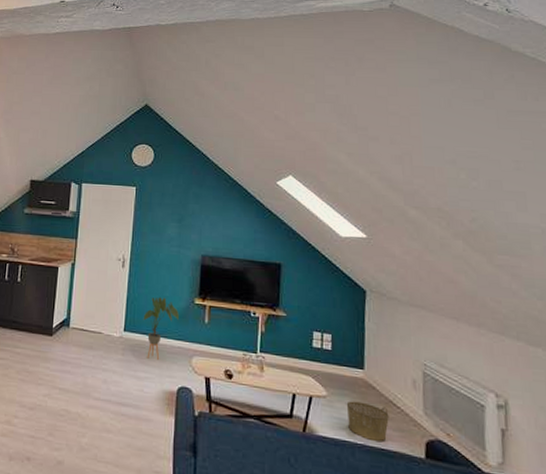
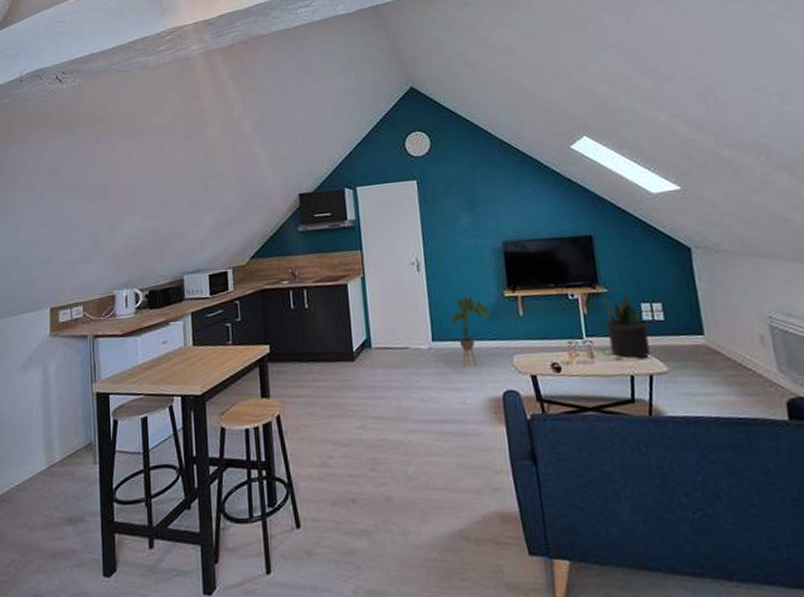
planter: none [279,318,316,381] -> present [601,294,651,359]
basket: present [346,401,389,443] -> none [691,370,743,412]

